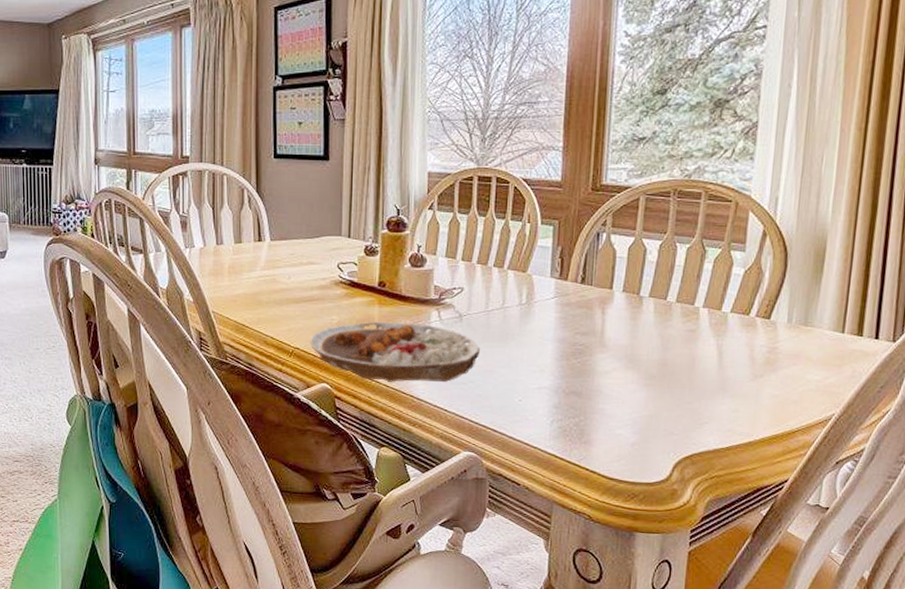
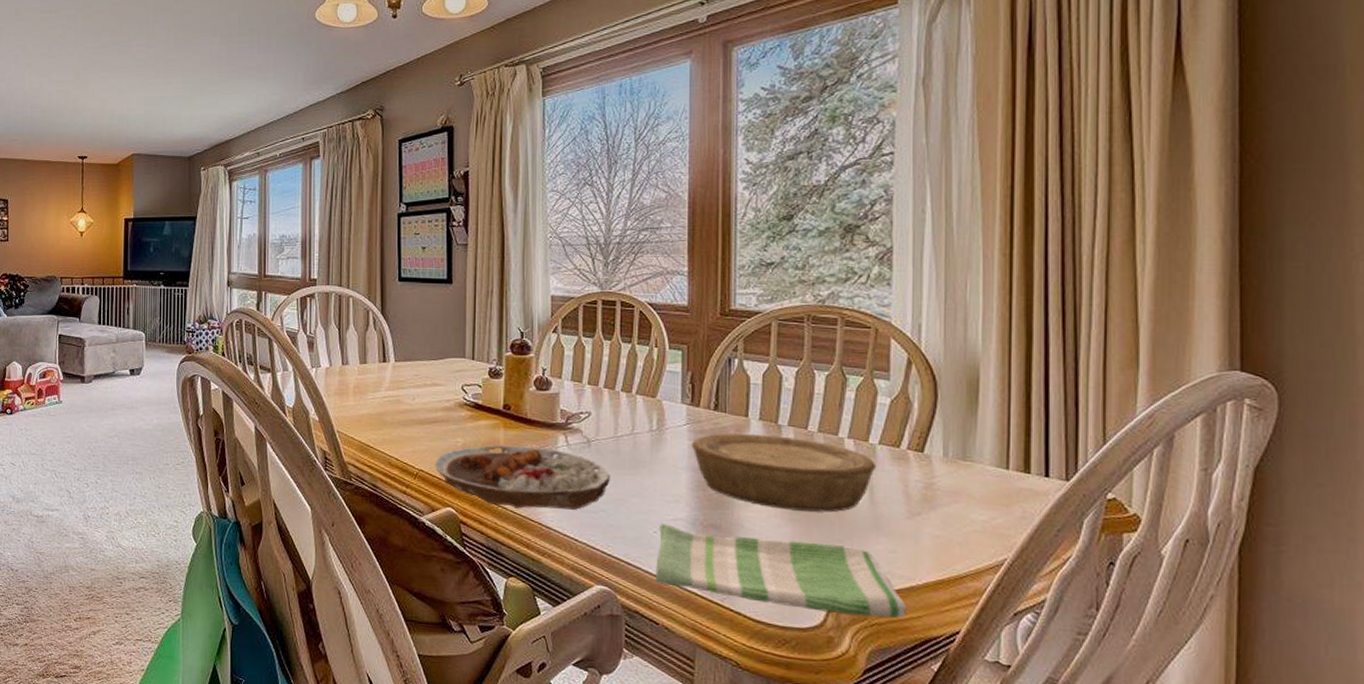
dish towel: none [519,392,744,470] -> present [656,523,907,618]
bowl: none [557,305,727,377] -> present [691,433,877,513]

